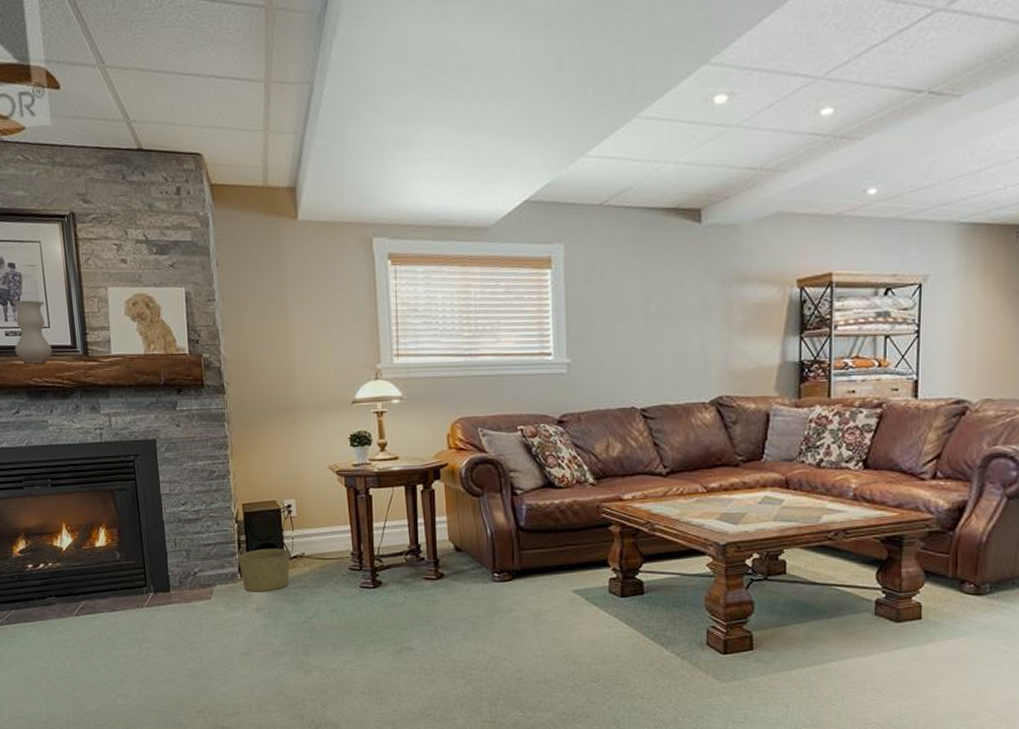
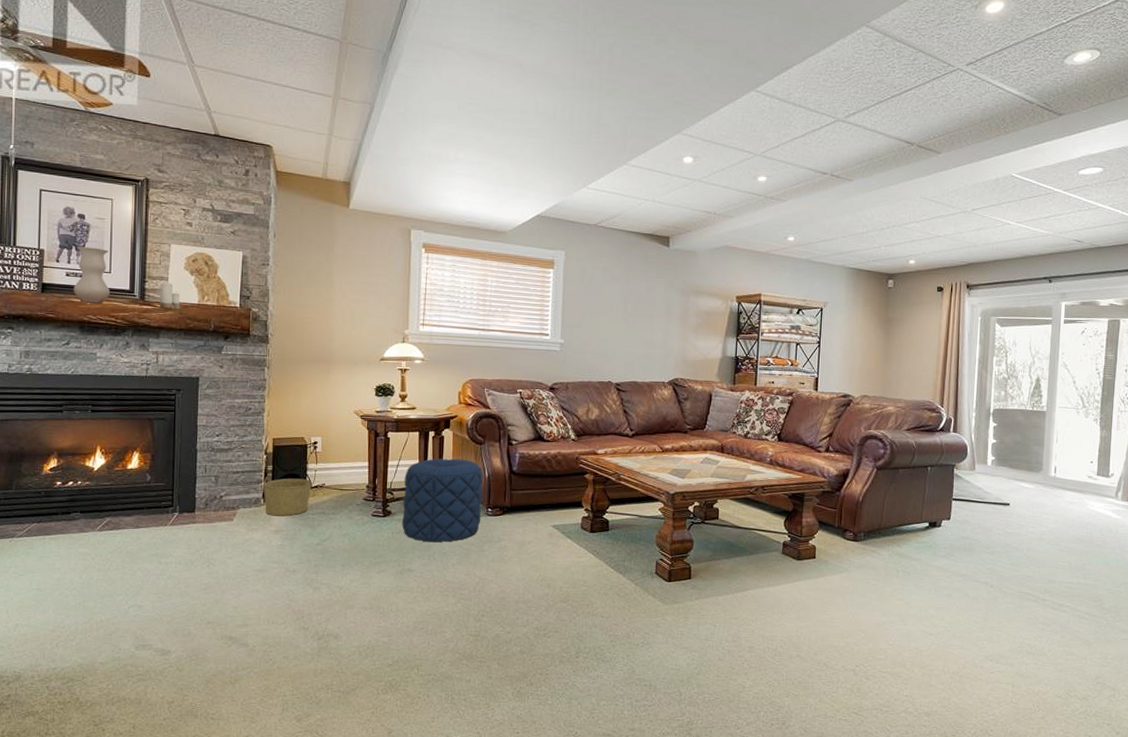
candle: none [103,332,126,364] -> present [159,282,181,309]
pouf: none [392,515,487,615] -> present [402,458,483,542]

